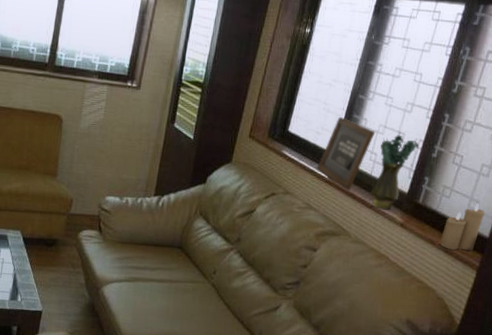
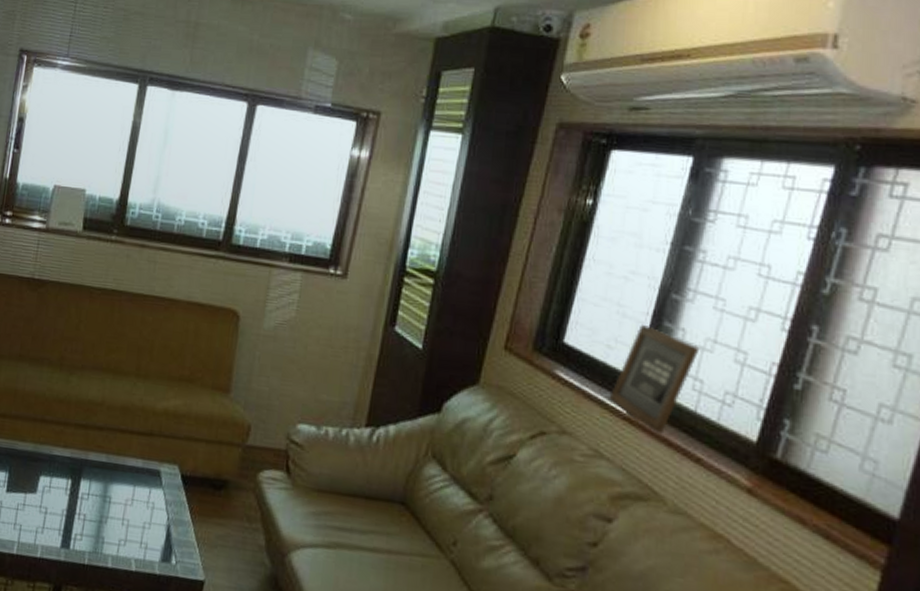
vase: present [371,131,419,210] -> none [696,349,771,467]
candle: present [440,204,486,251] -> none [815,465,891,539]

